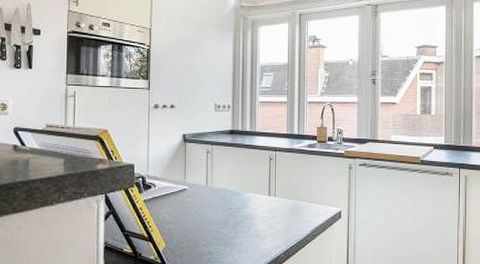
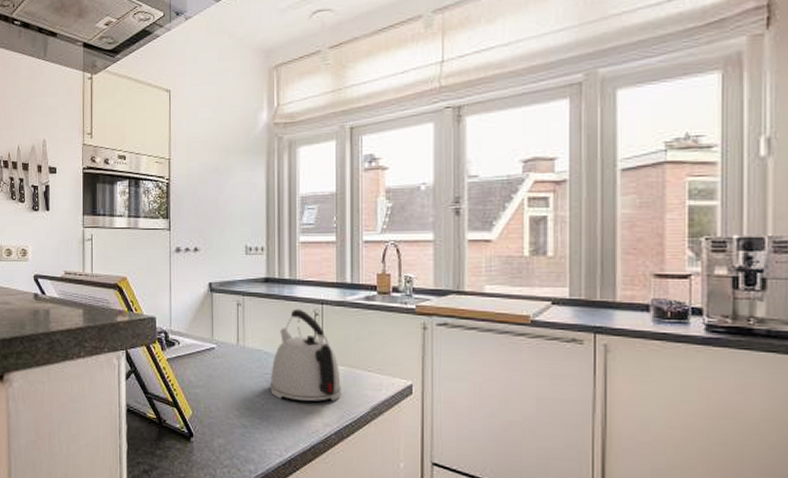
kettle: none [232,155,289,228] -> present [269,309,341,401]

